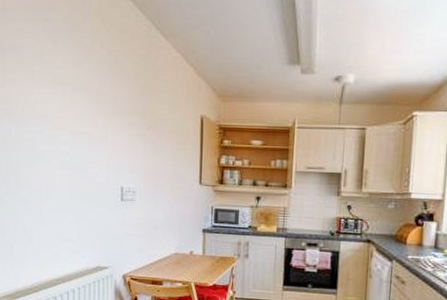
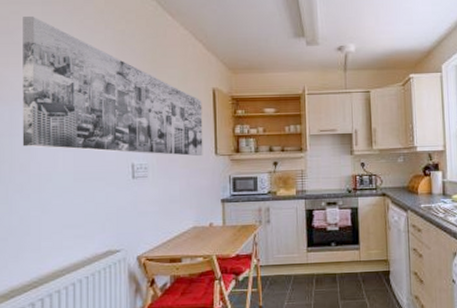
wall art: none [26,34,190,185] -> present [22,17,203,157]

